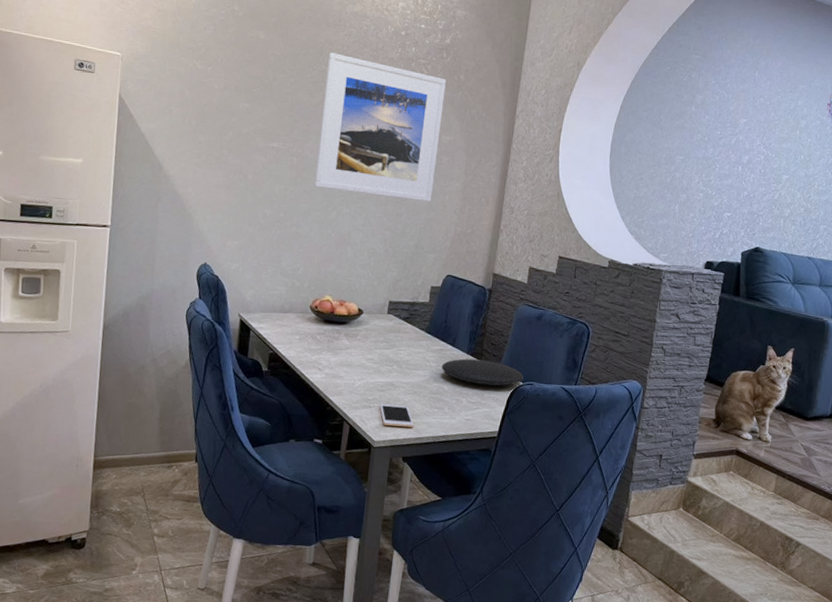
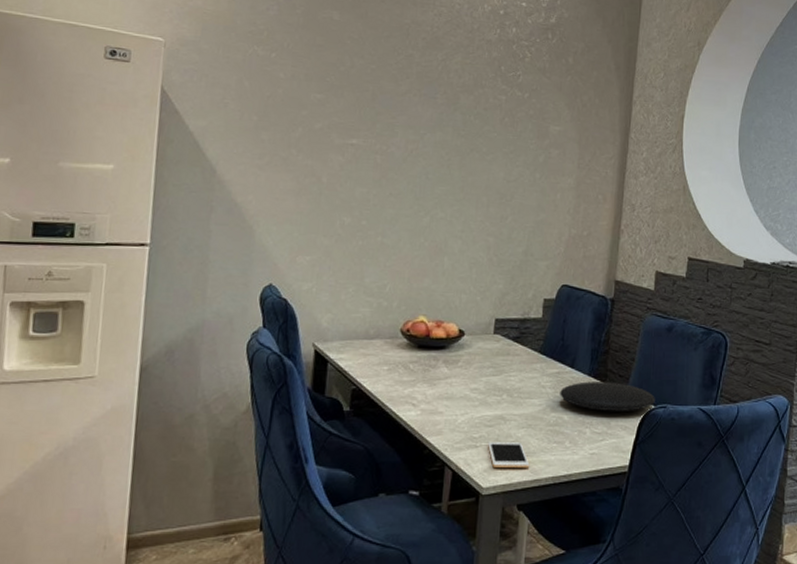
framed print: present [313,52,446,202] -> none [401,34,552,201]

